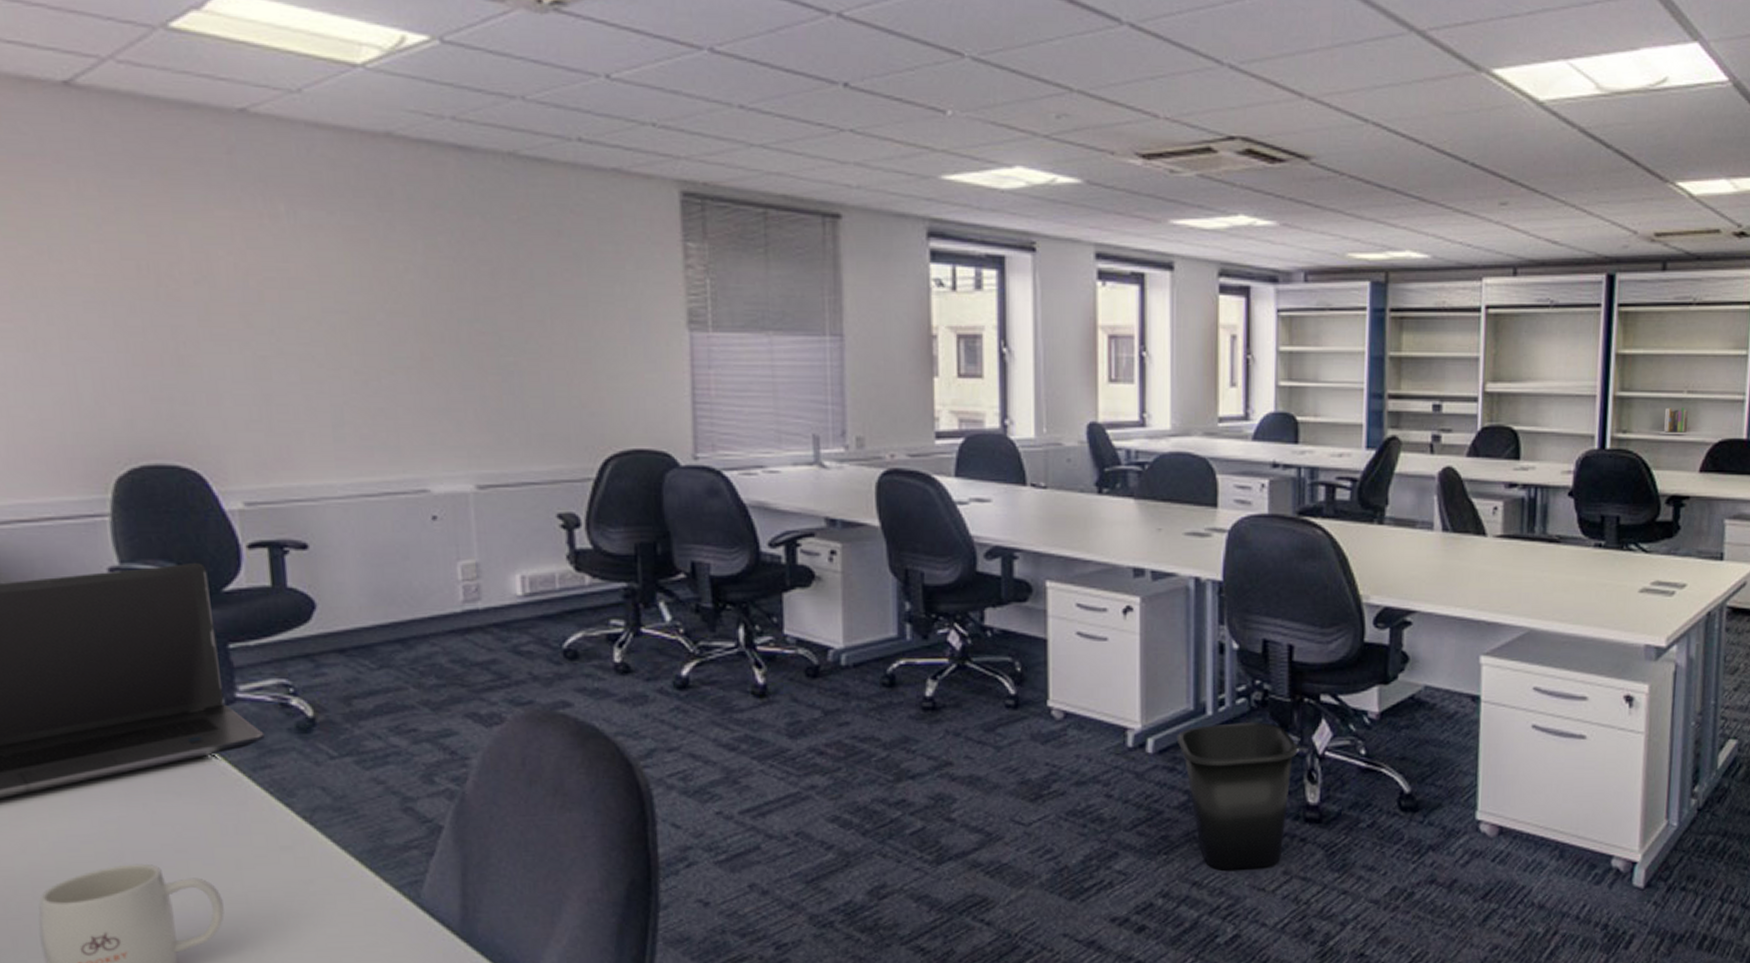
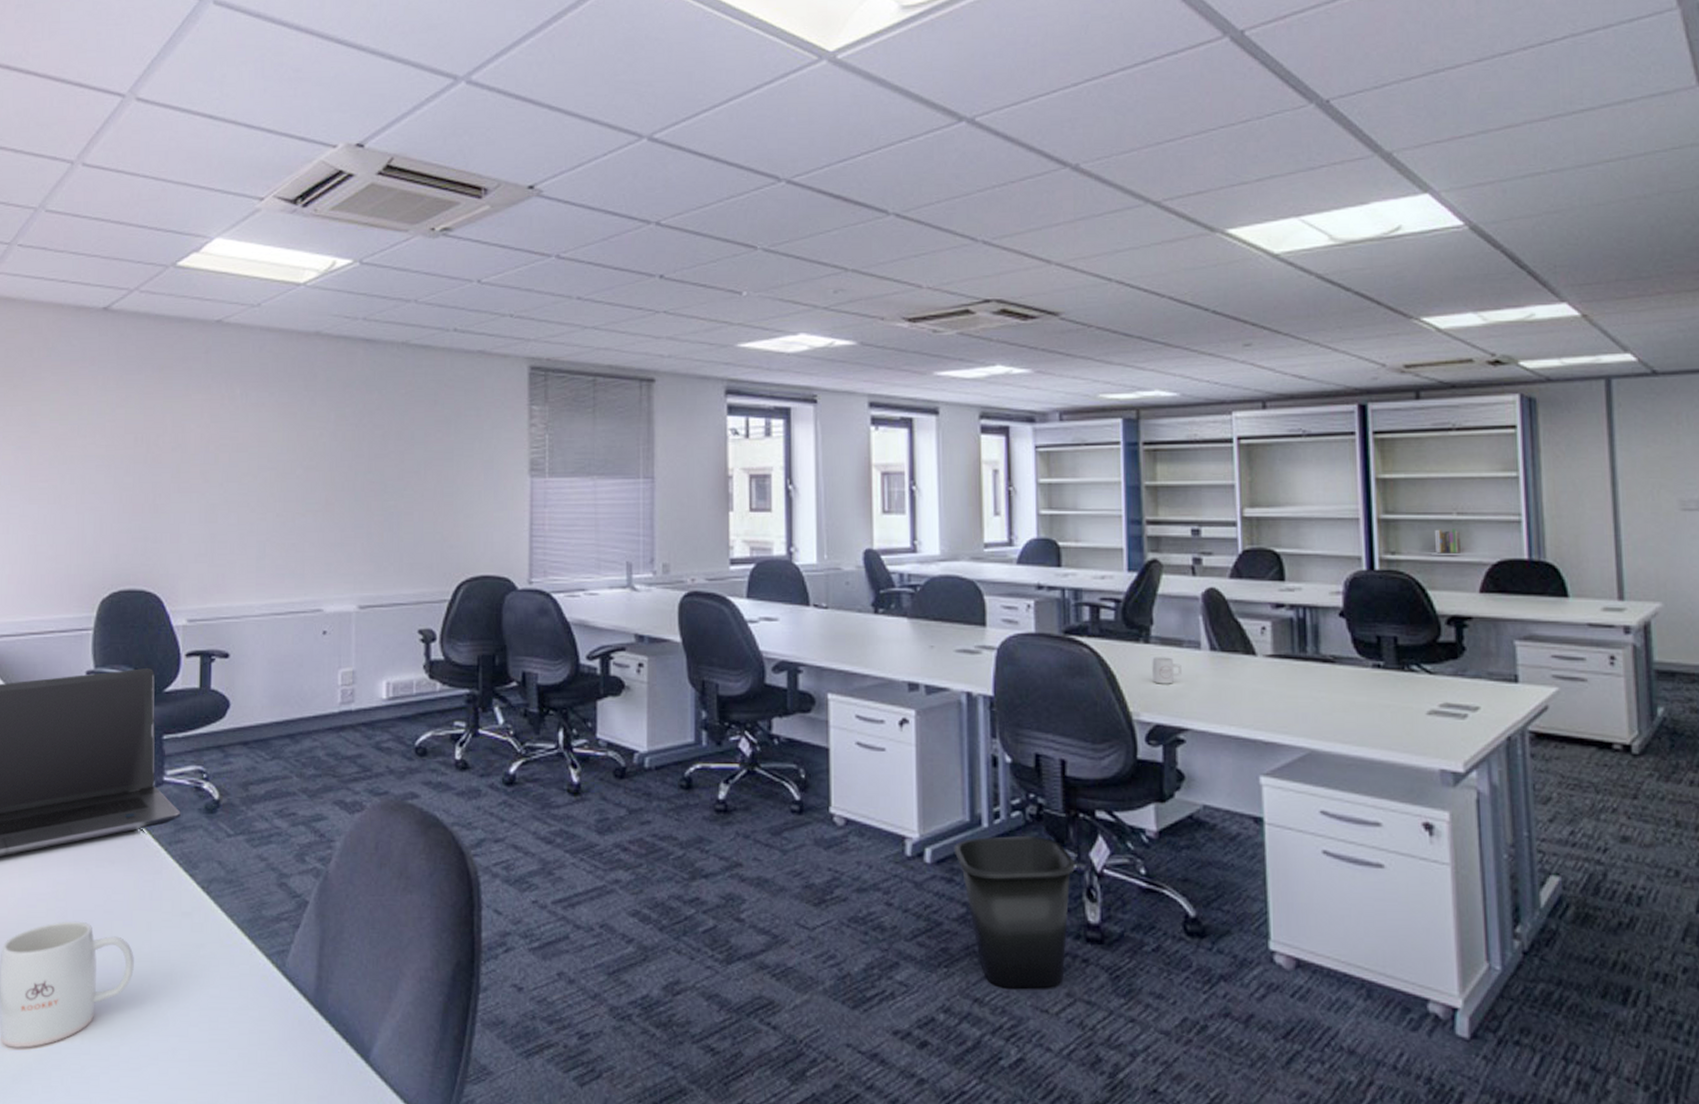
mug: none [1384,538,1413,566] -> present [1152,657,1182,684]

